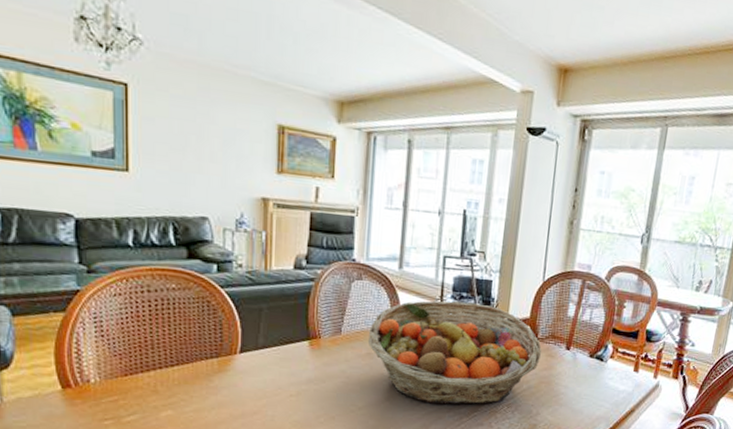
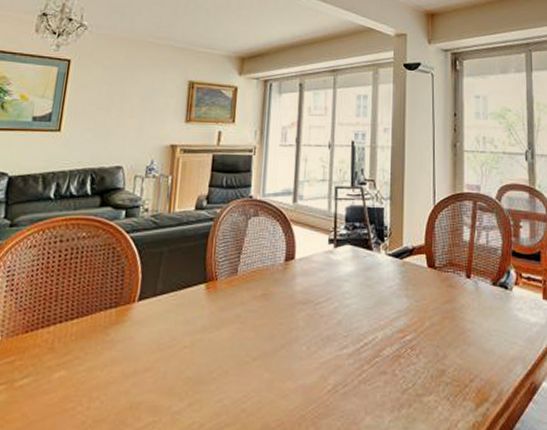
fruit basket: present [368,301,542,405] -> none [264,232,442,350]

